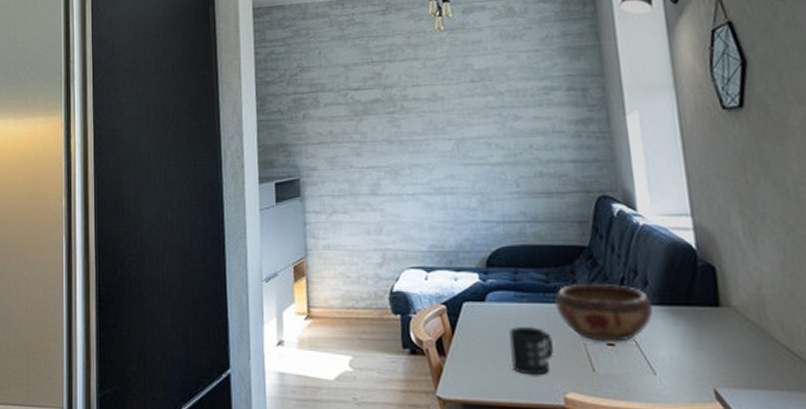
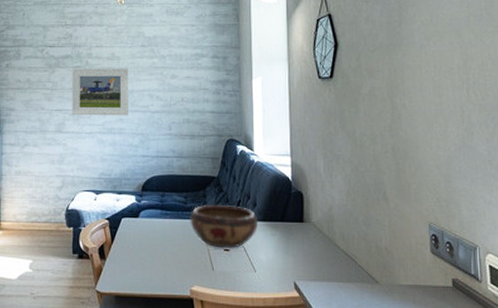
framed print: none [383,110,461,173] -> present [72,68,129,116]
mug: present [509,327,554,376] -> none [155,237,185,274]

